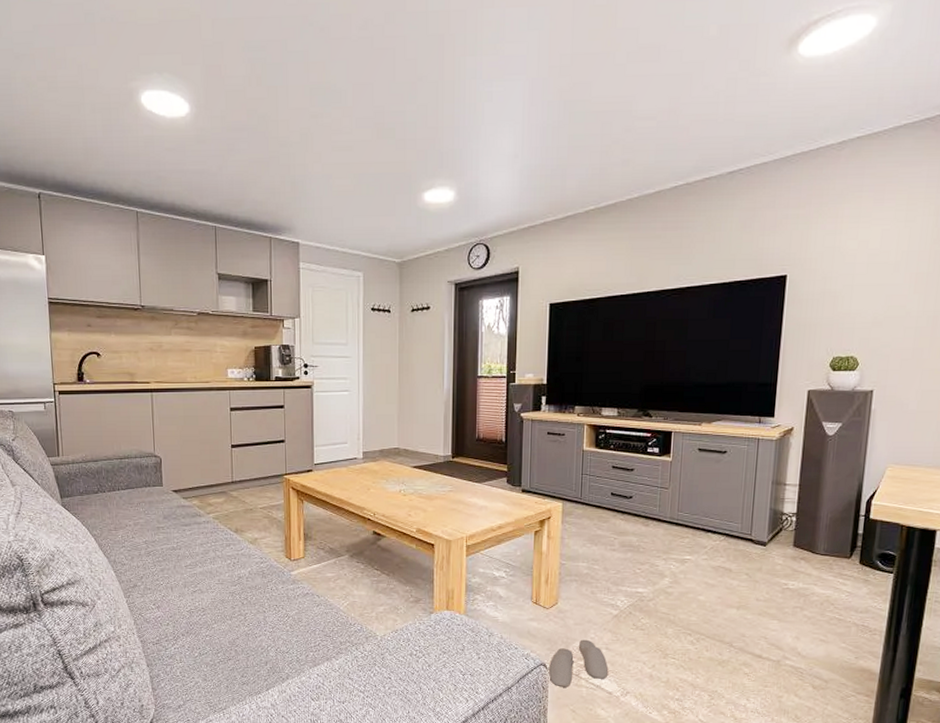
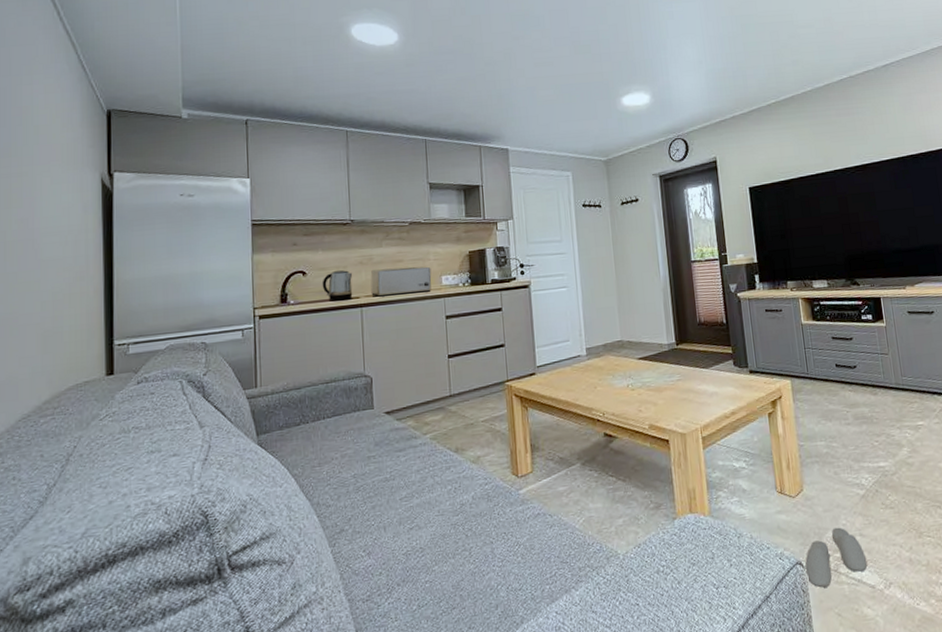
kettle: none [115,354,144,384] -> present [322,269,353,302]
toaster: none [160,357,218,385] -> present [370,266,432,298]

